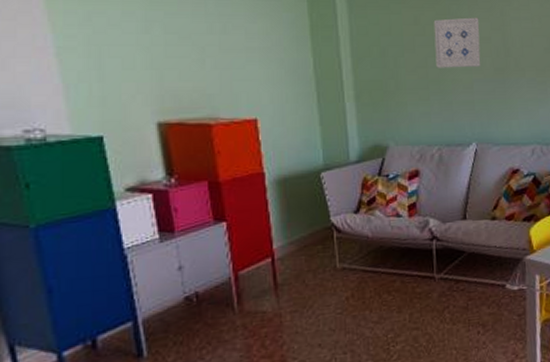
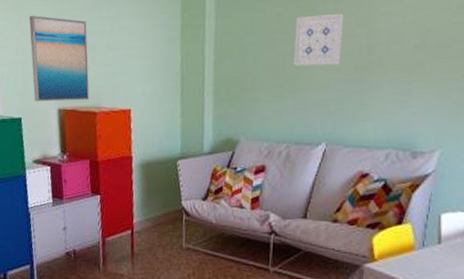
wall art: none [103,9,201,115] -> present [29,15,90,102]

